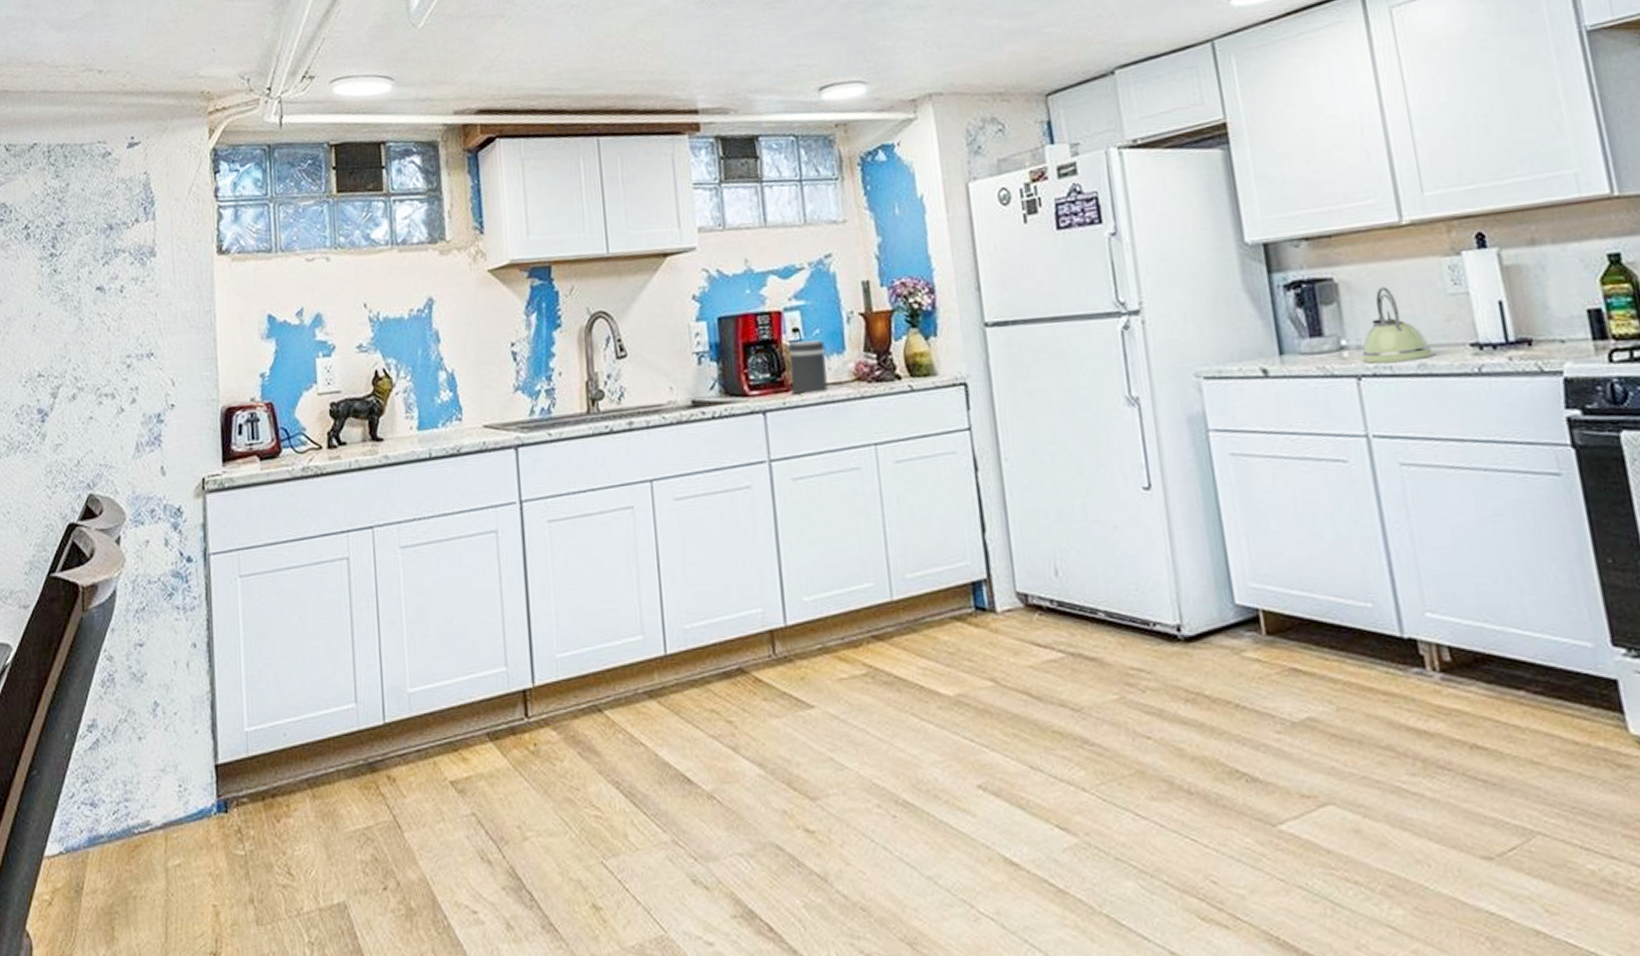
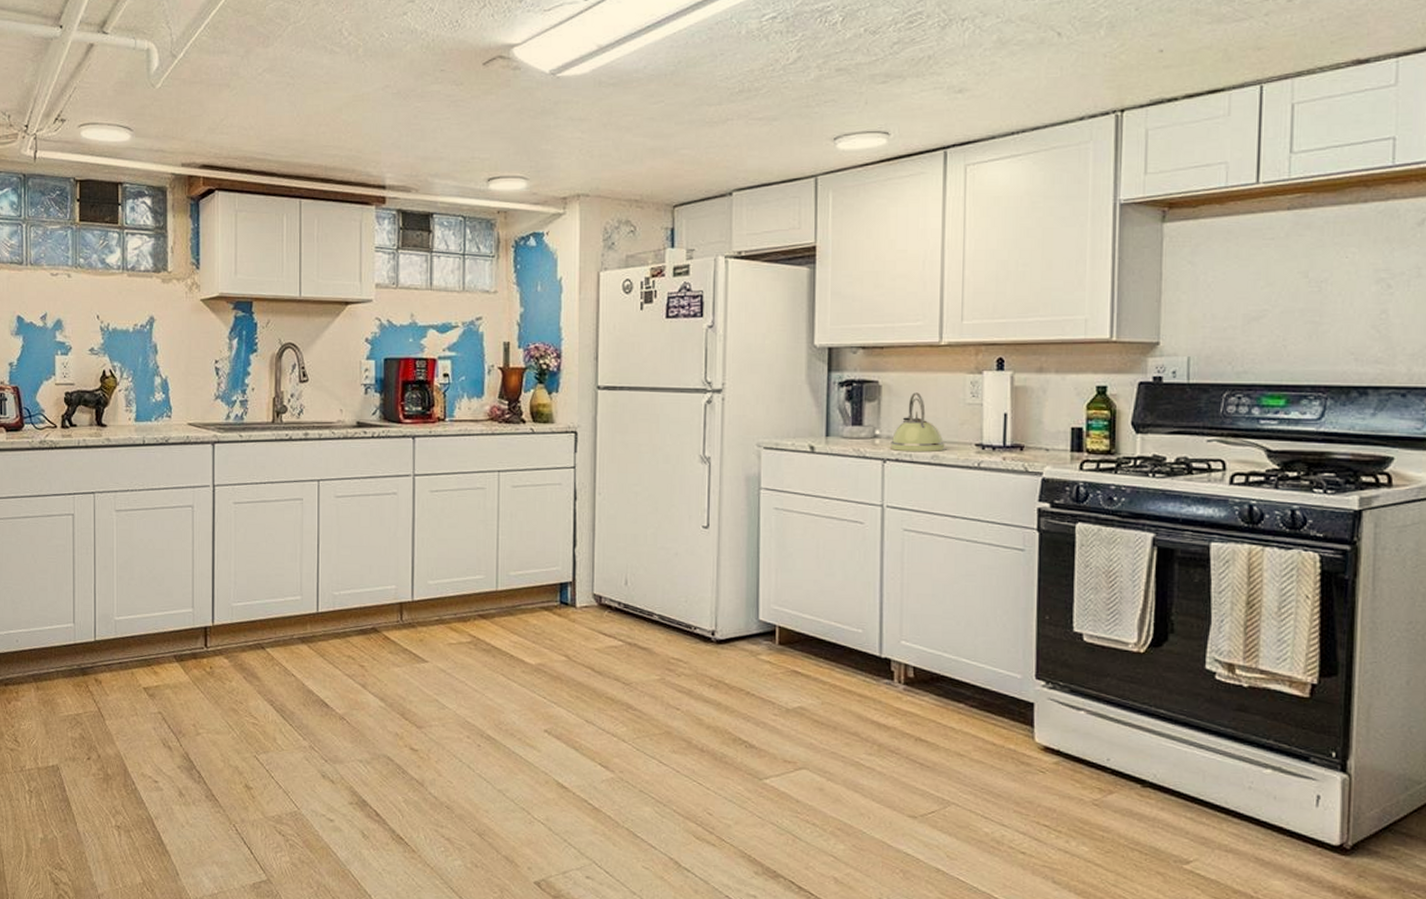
cylinder: present [788,339,829,395] -> none [437,384,468,427]

